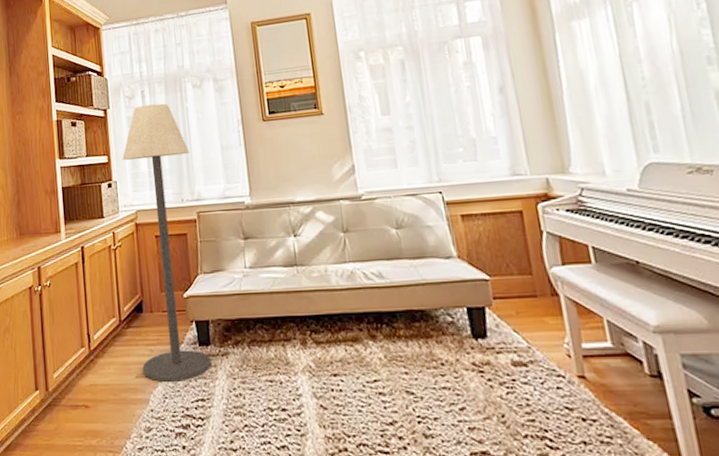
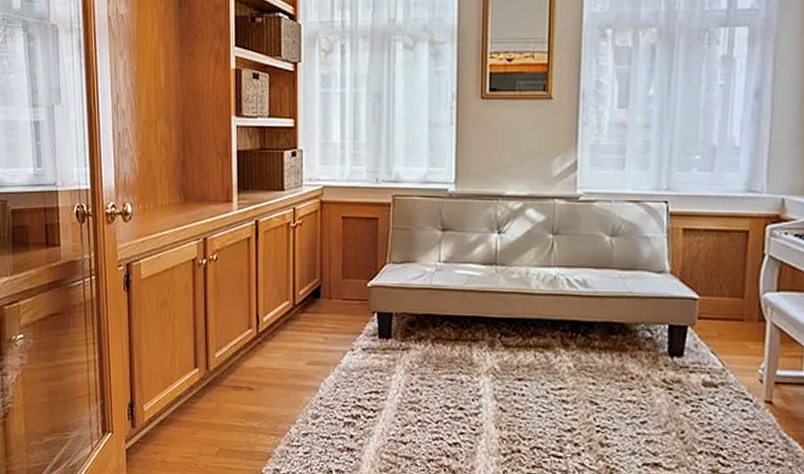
floor lamp: present [122,103,211,382] -> none [311,63,391,372]

